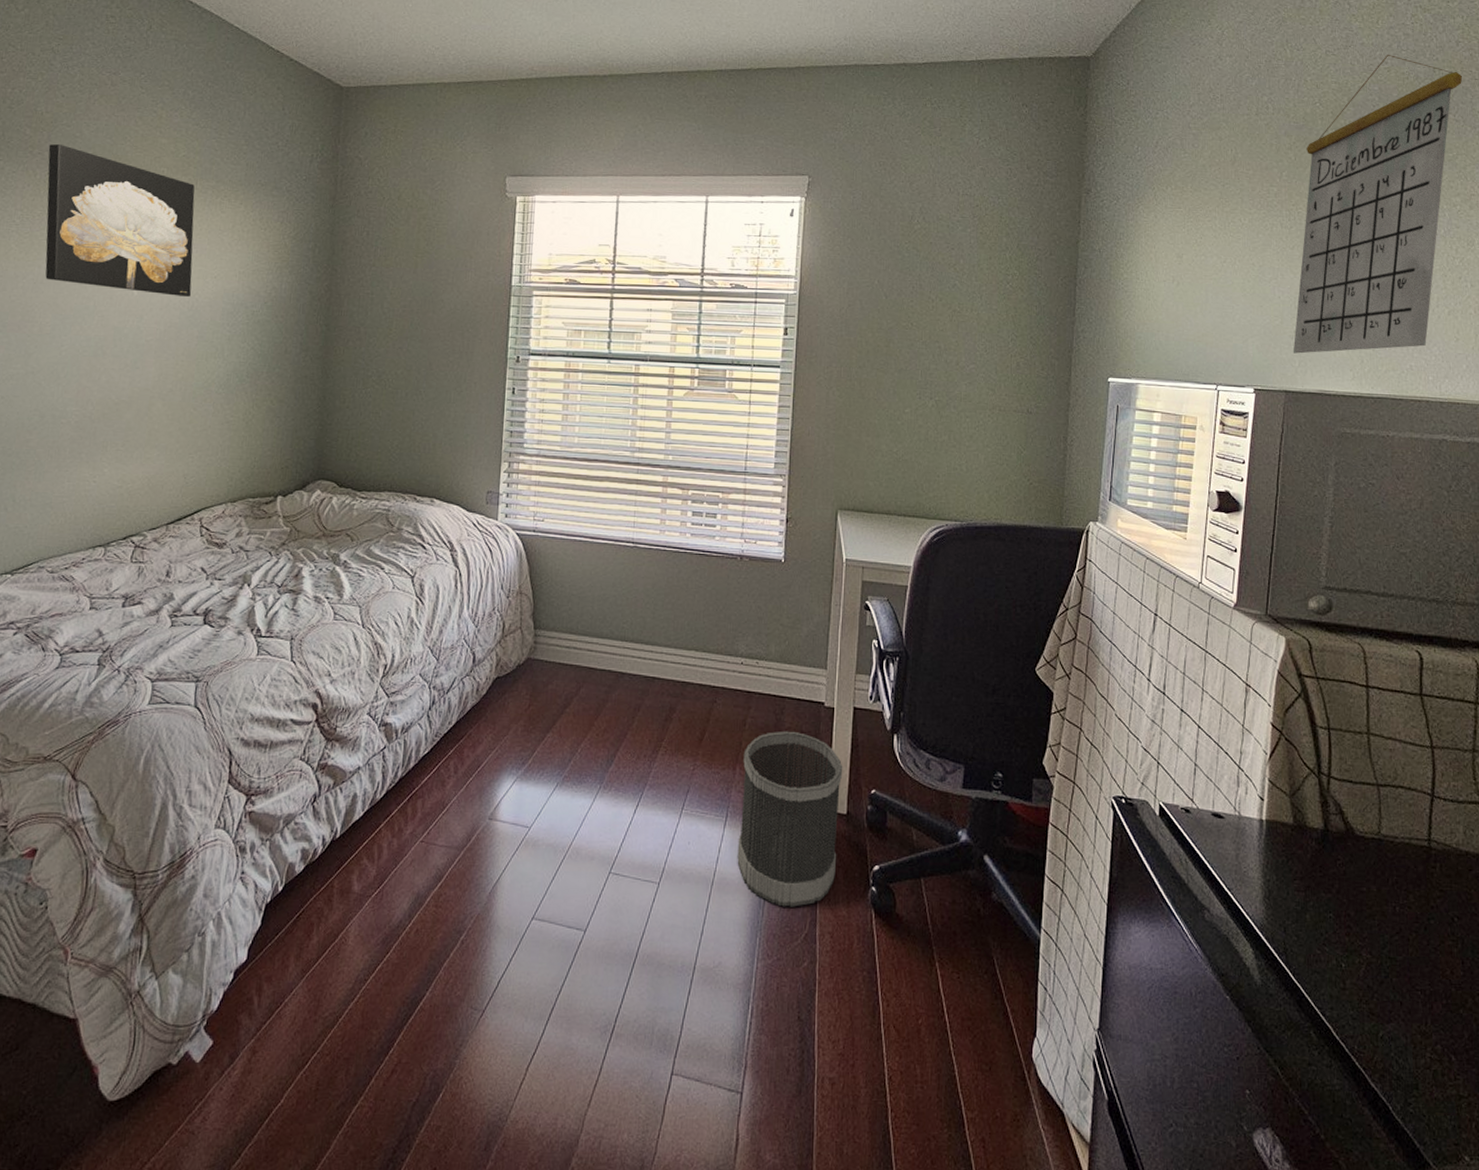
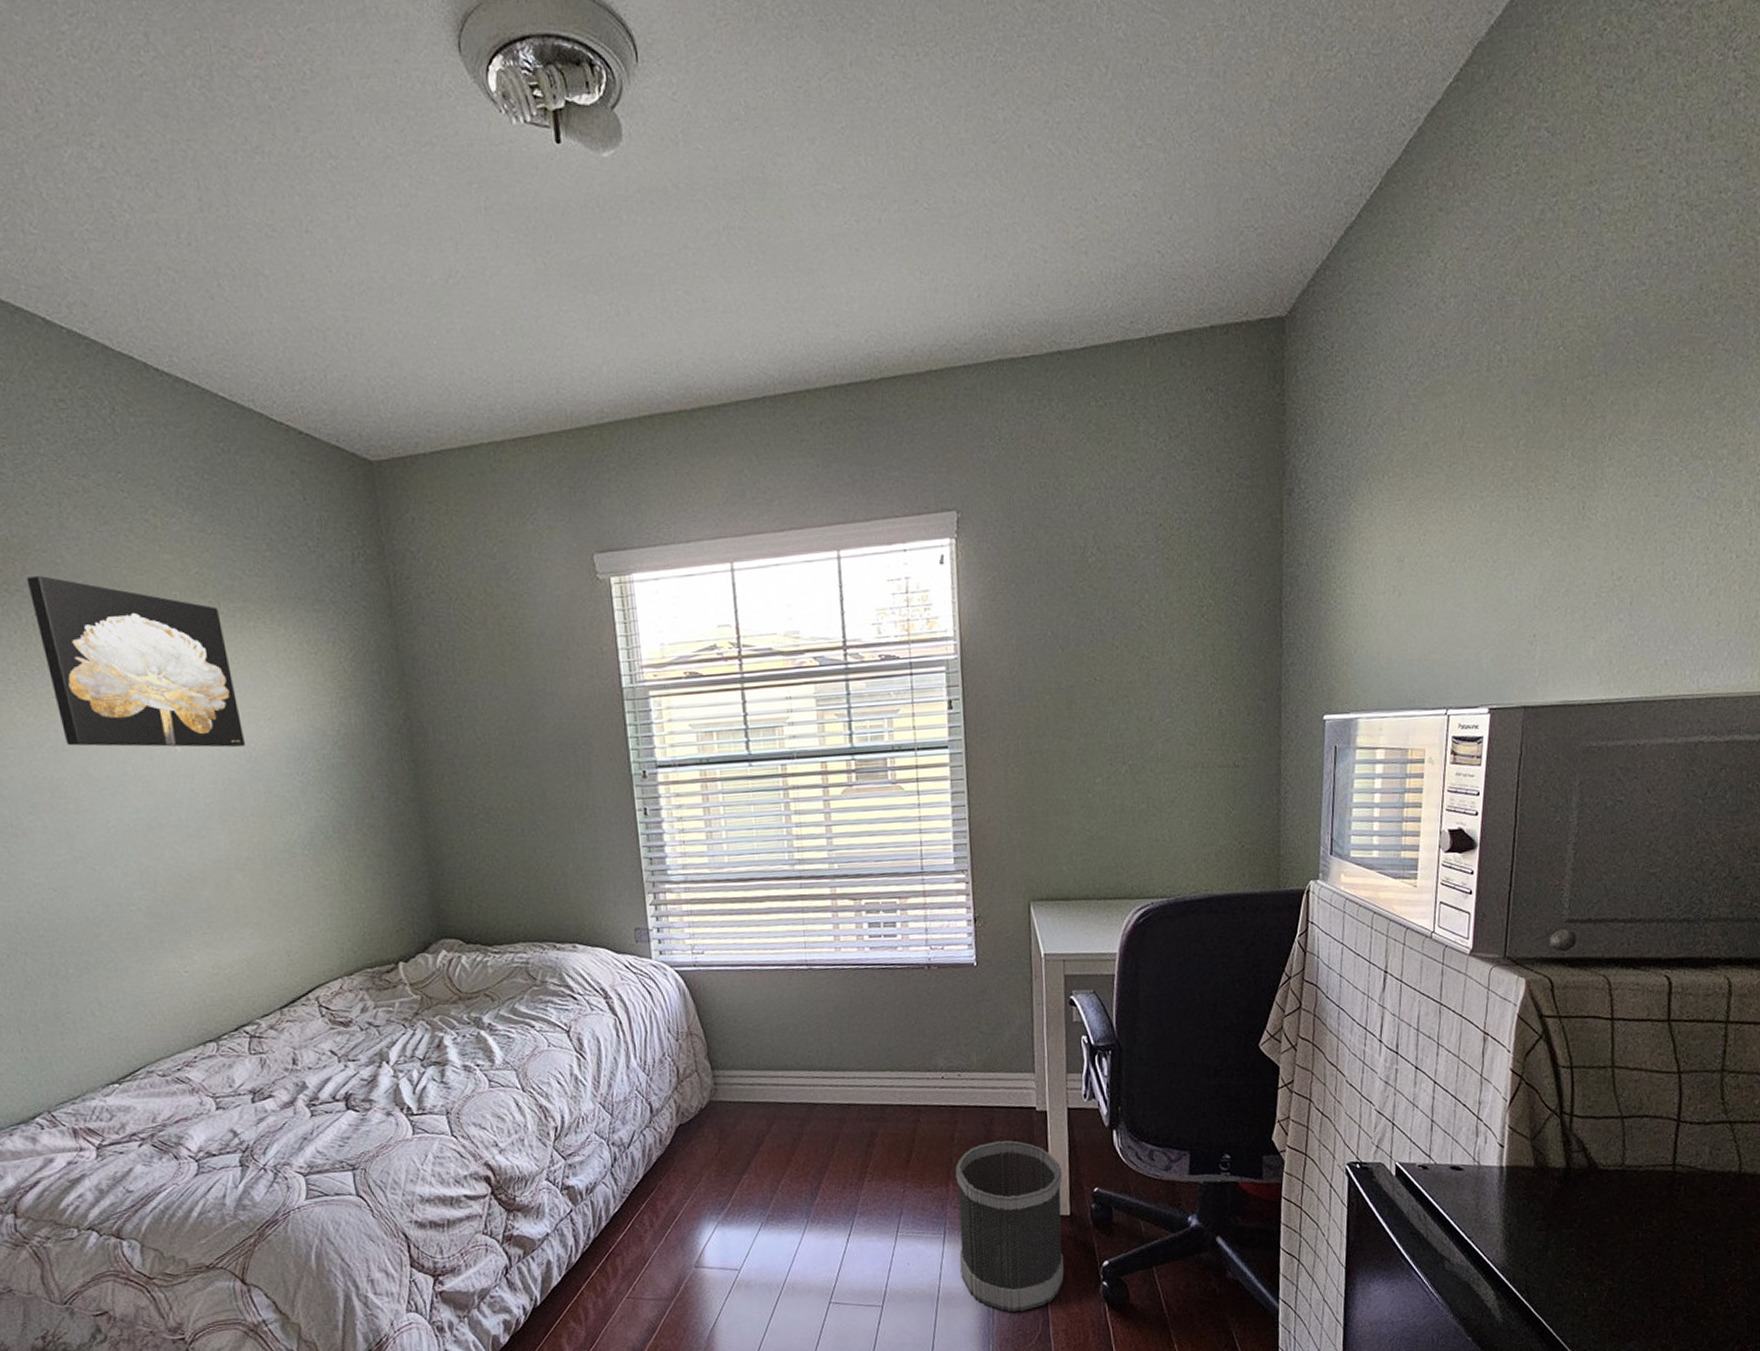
calendar: present [1293,55,1463,354] -> none [1532,272,1735,662]

